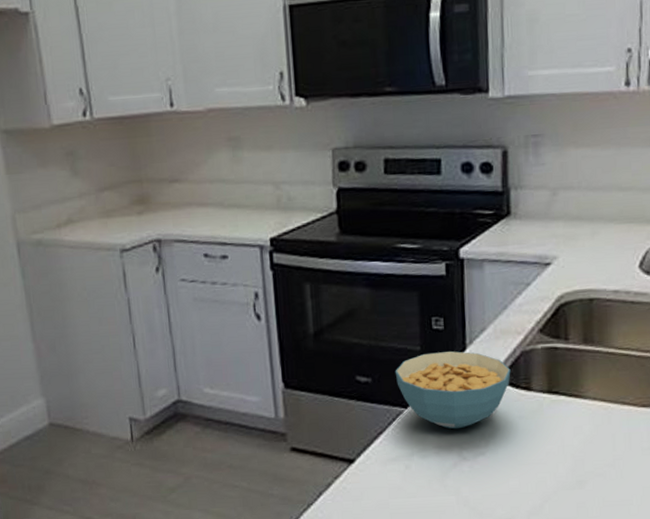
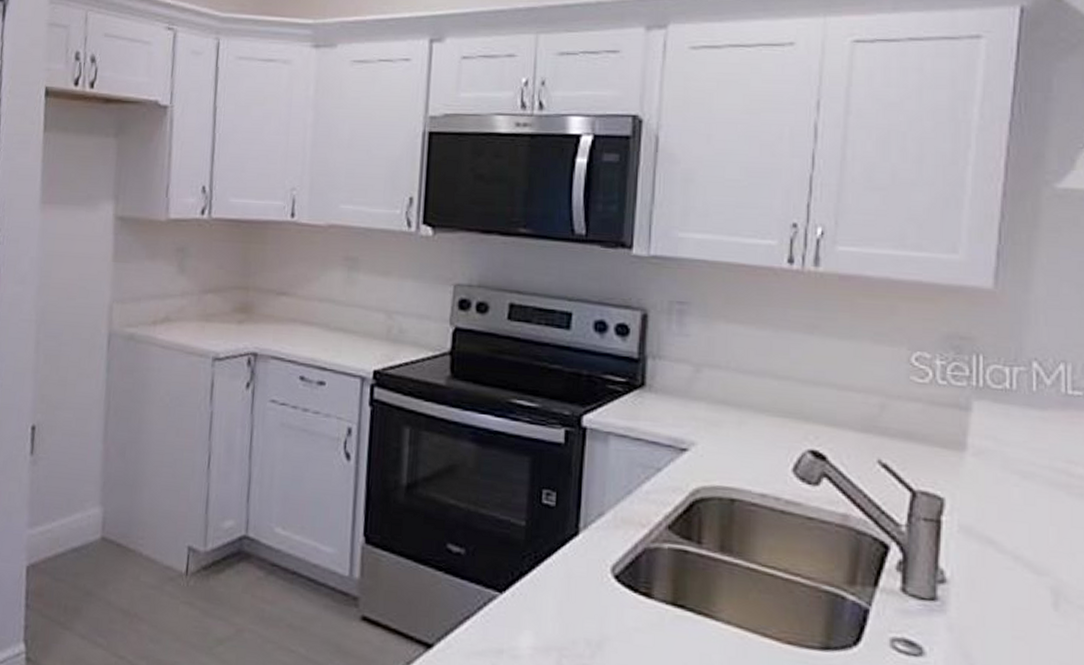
cereal bowl: present [395,351,511,430] -> none [493,530,629,630]

